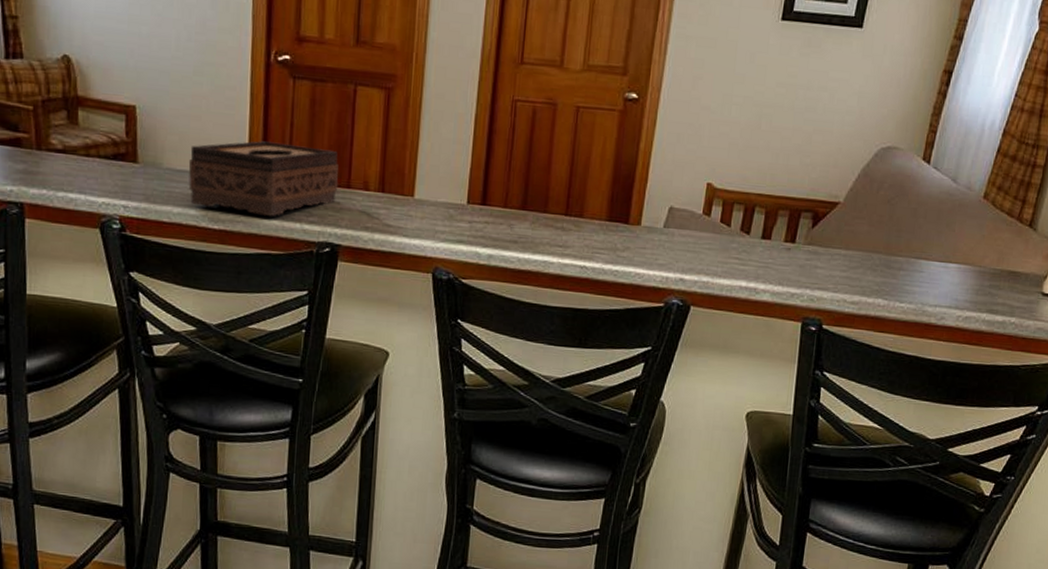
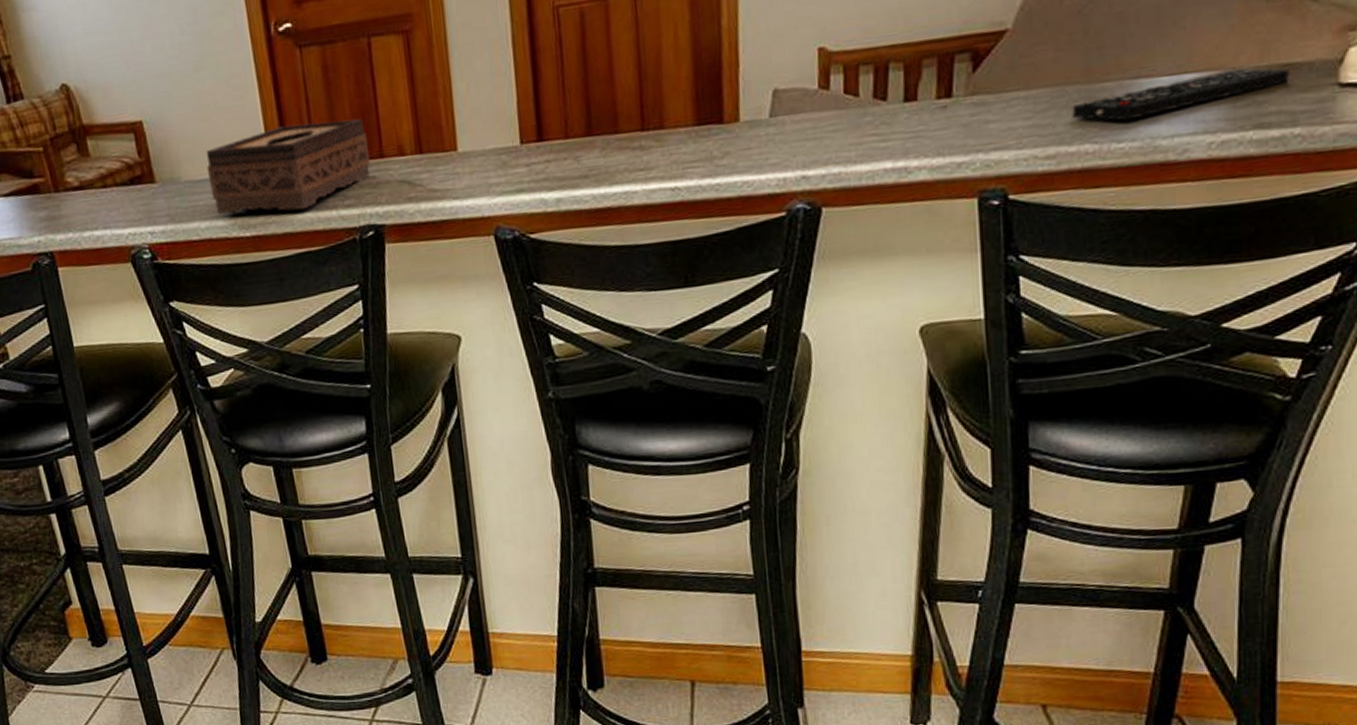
remote control: none [873,266,1014,288] -> present [1072,68,1290,121]

